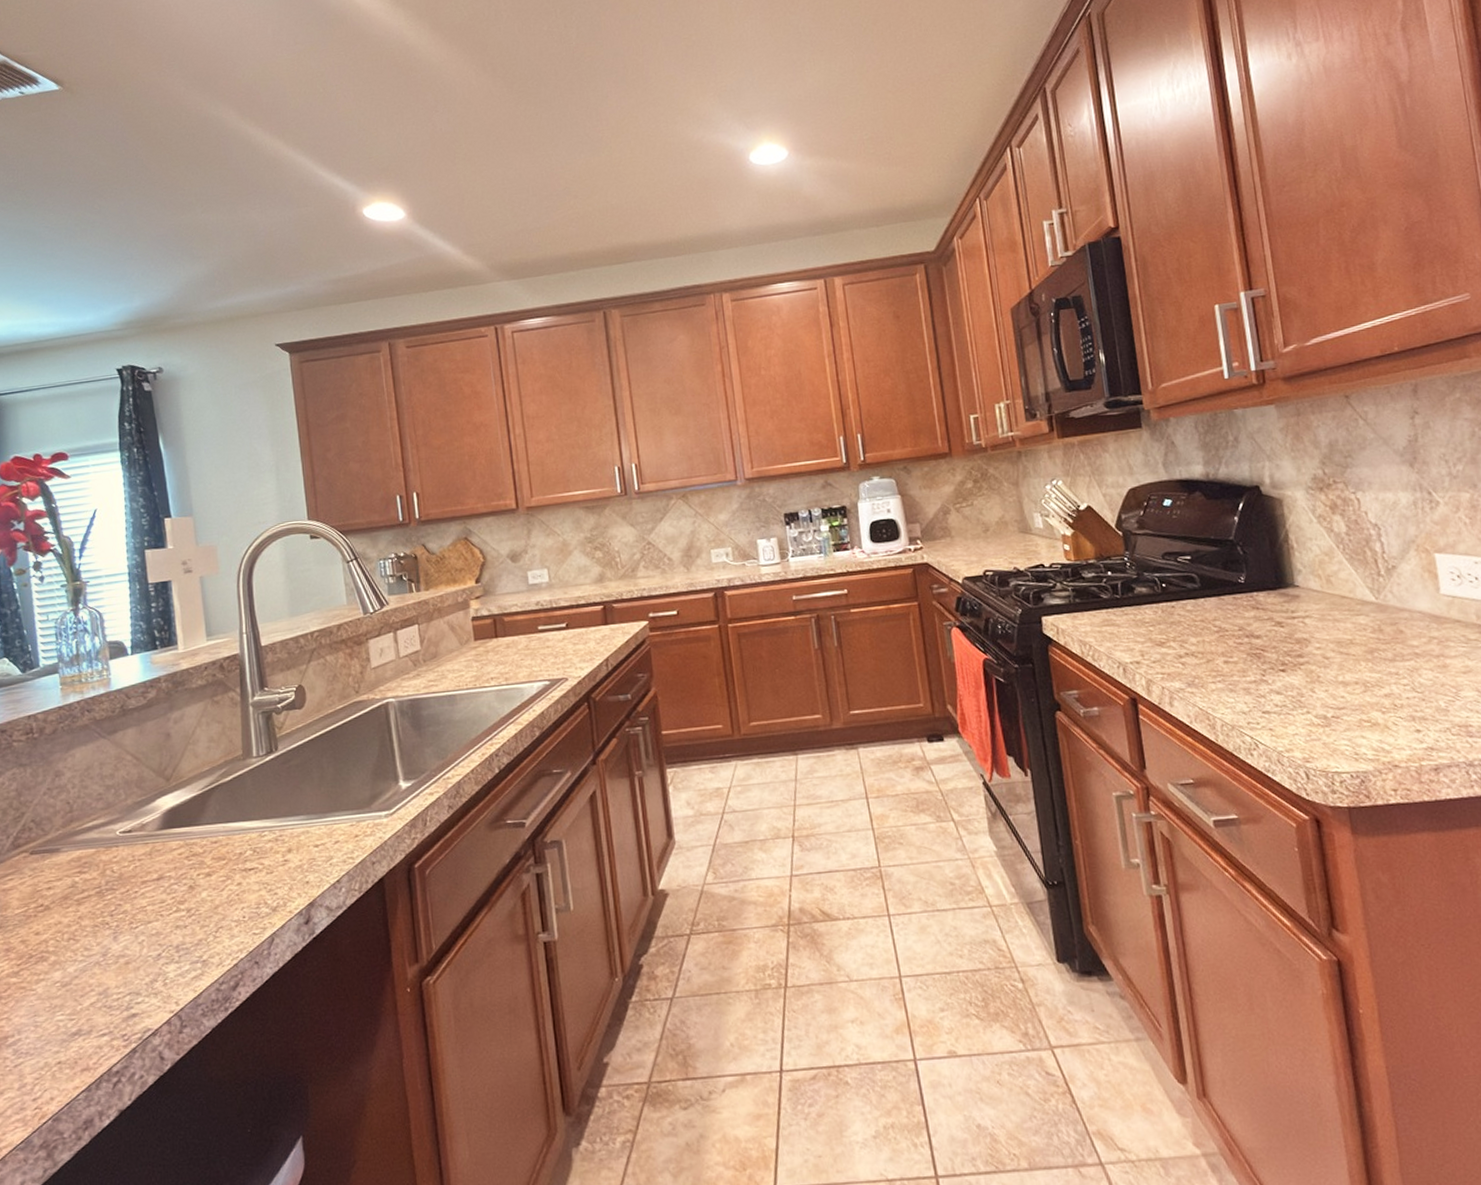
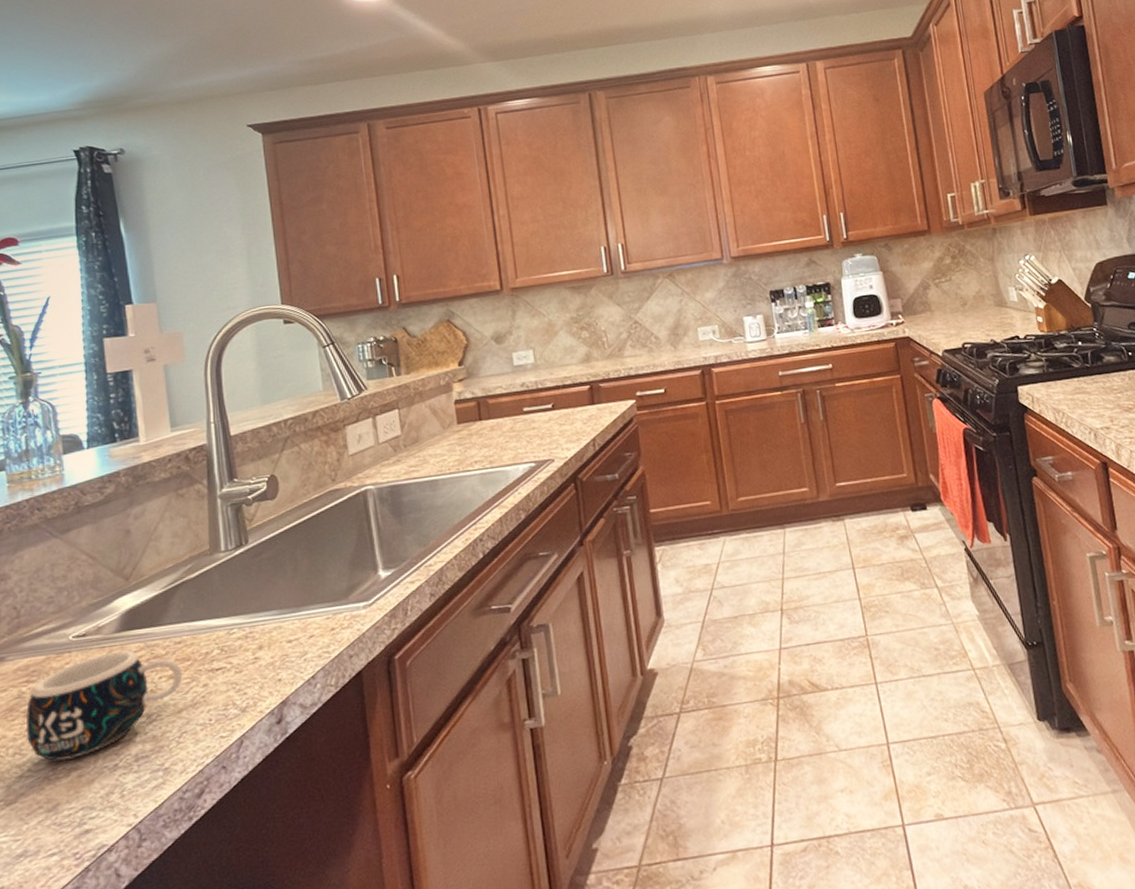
mug: none [78,847,219,948] -> present [25,650,183,761]

